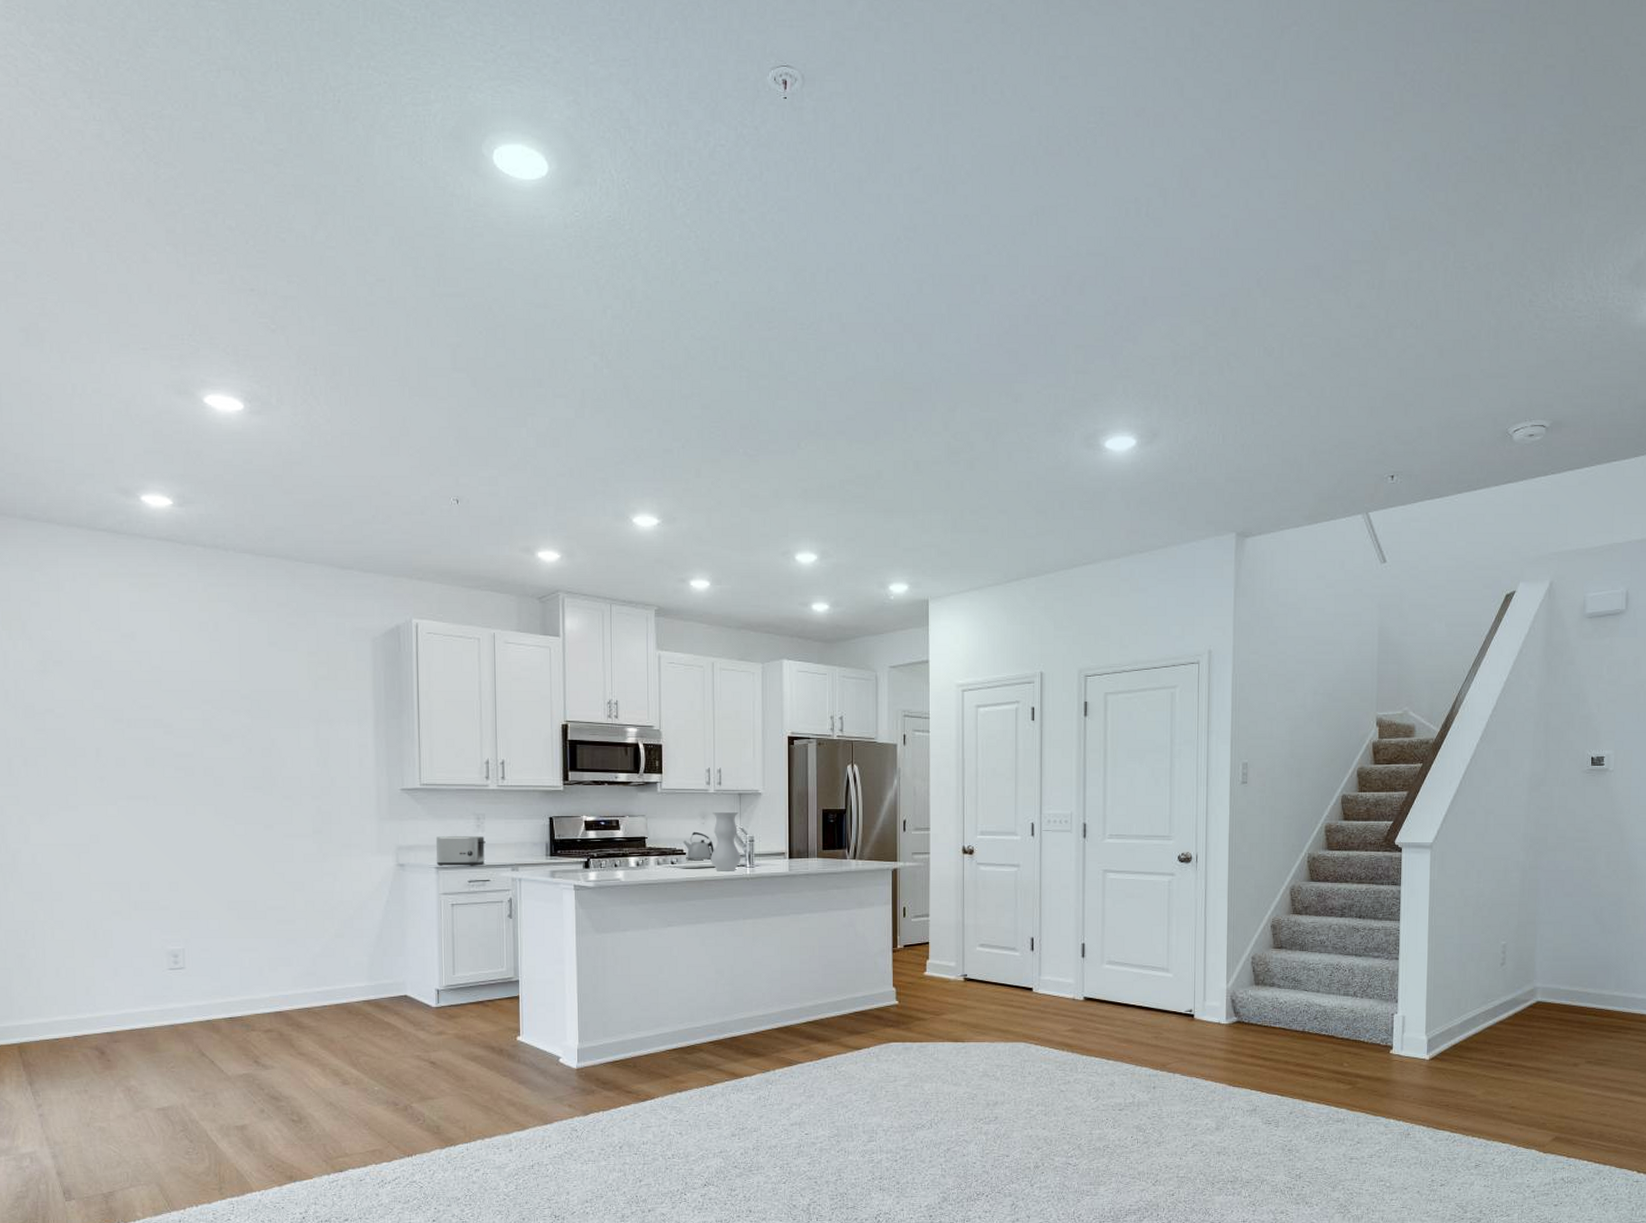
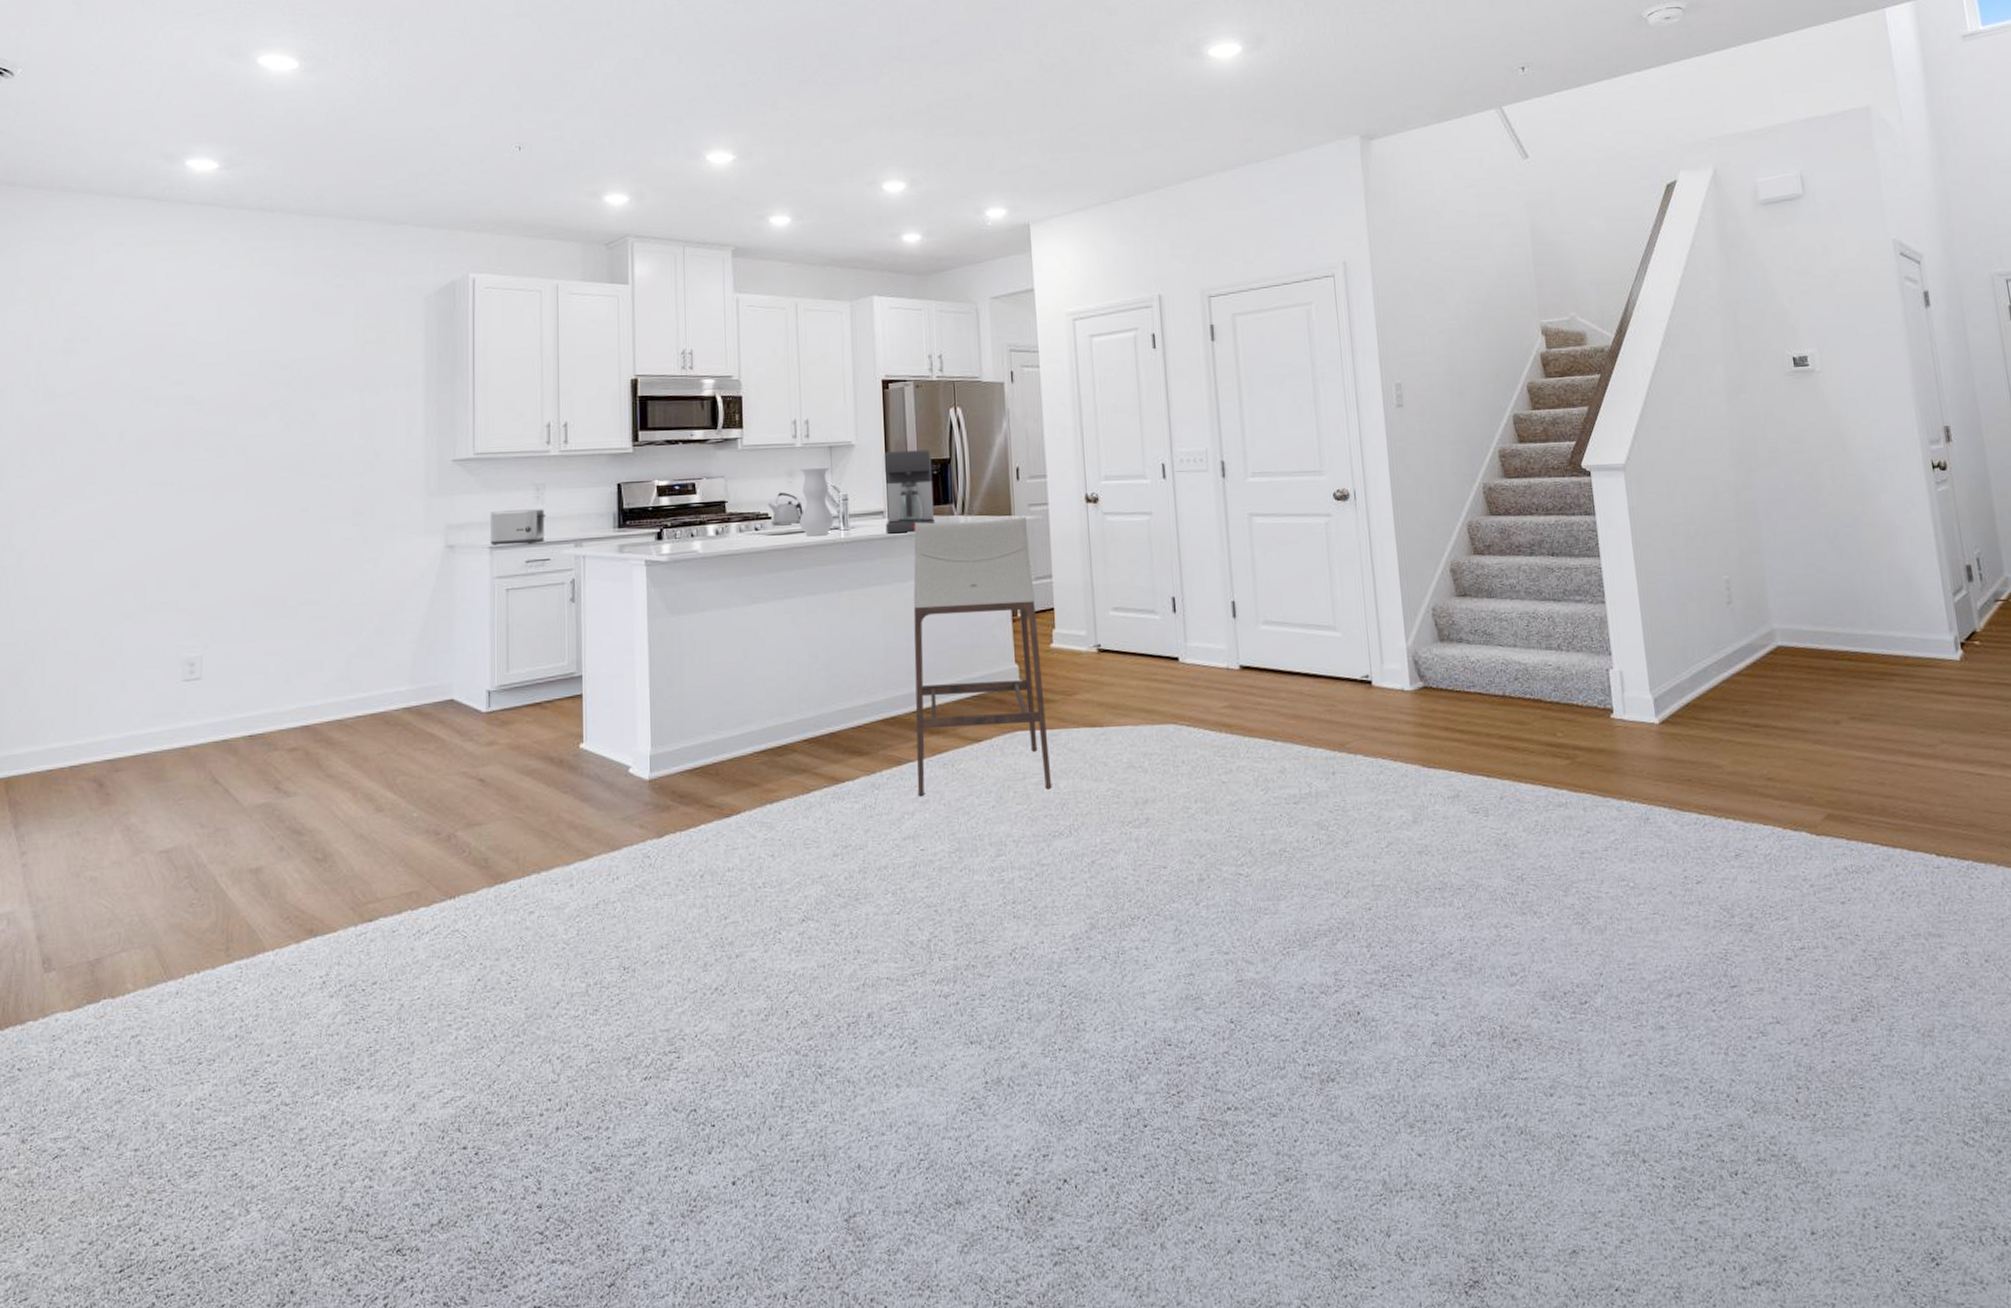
coffee maker: none [786,801,830,872] -> present [884,450,935,534]
bar stool: none [804,863,918,1093] -> present [913,516,1052,798]

